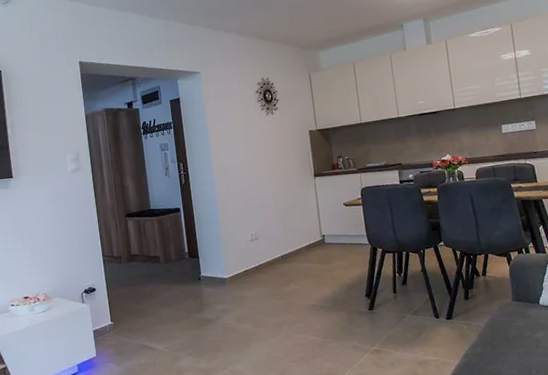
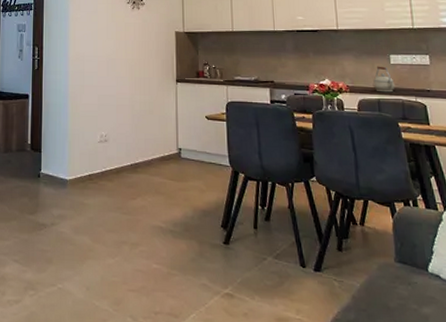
kettle: none [487,136,507,160] -> present [372,66,395,93]

